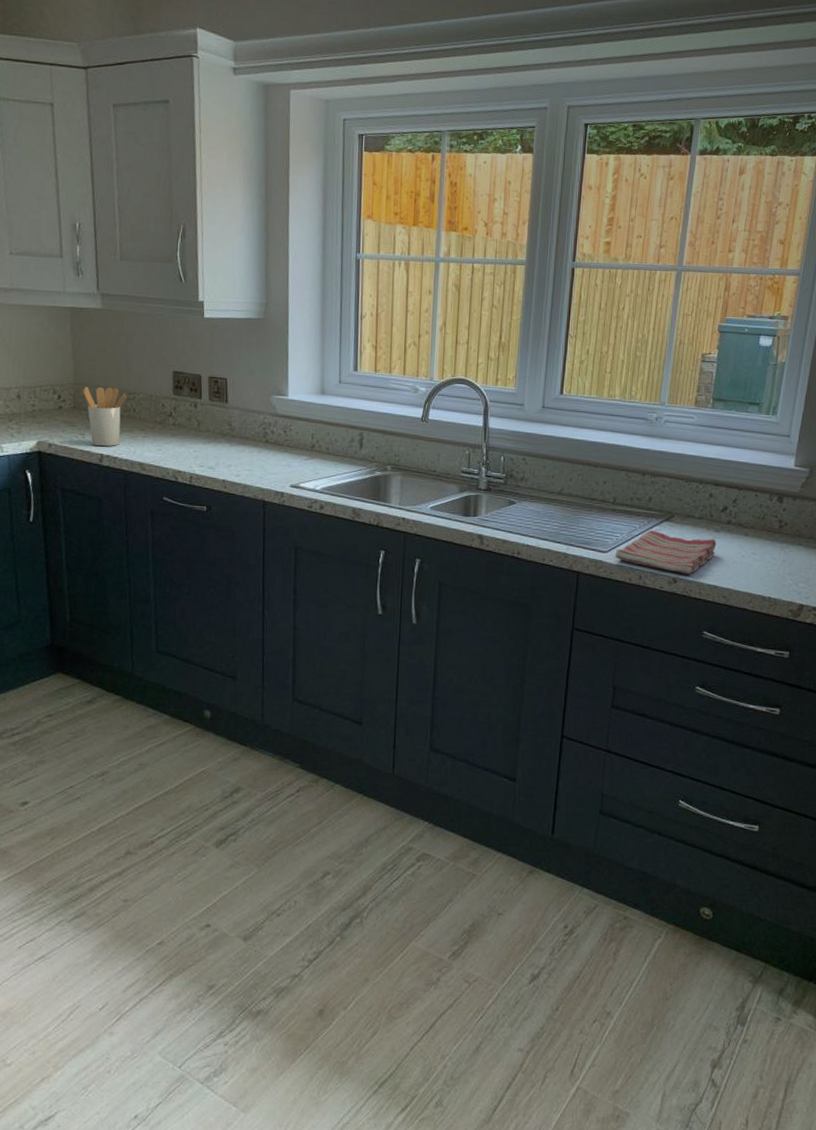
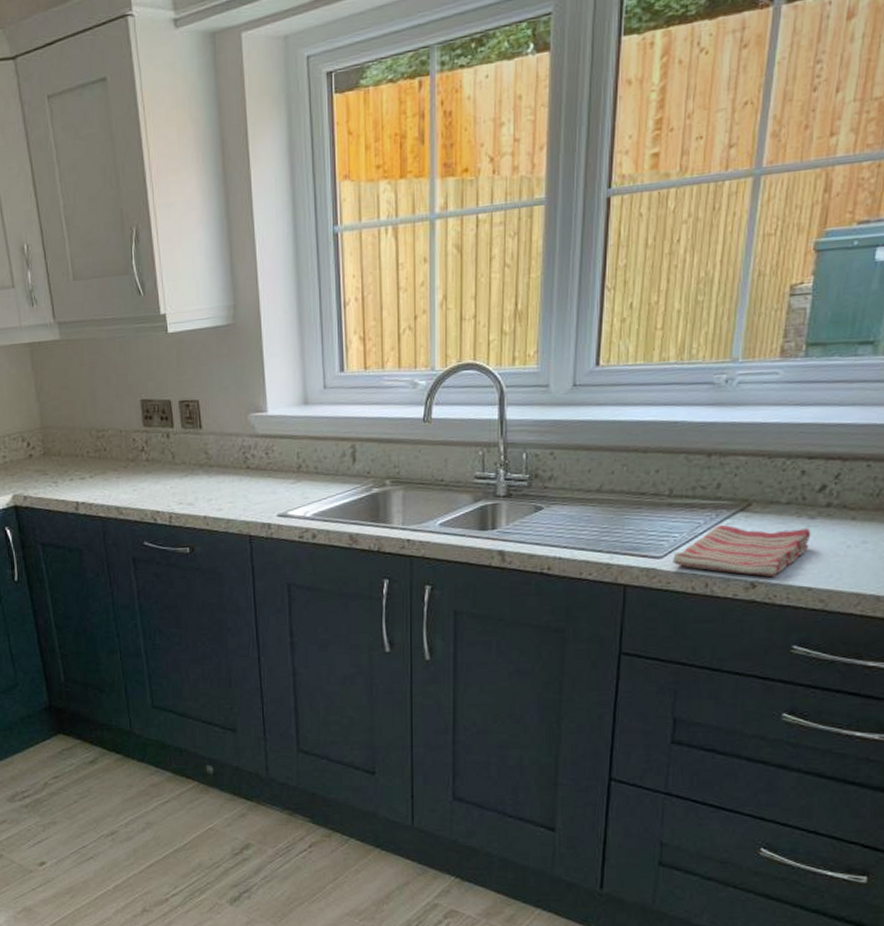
utensil holder: present [83,387,126,447] -> none [51,427,95,494]

